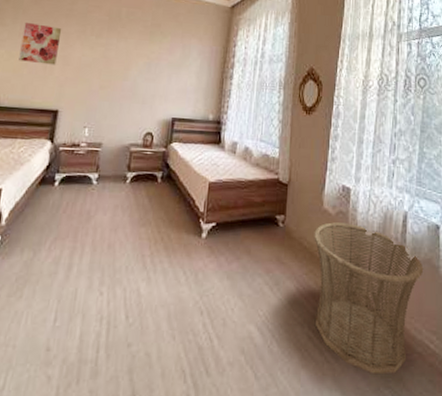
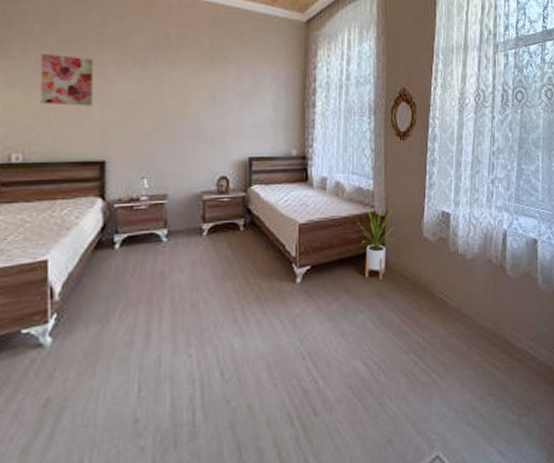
house plant: none [261,173,297,246] -> present [356,207,395,280]
basket: present [314,222,424,375] -> none [415,248,523,386]

